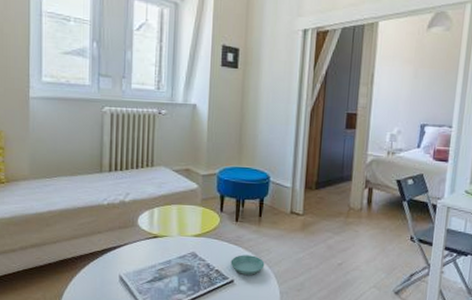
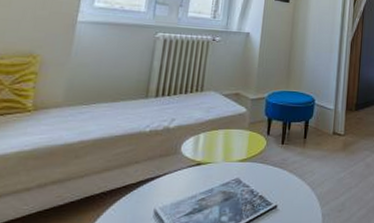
saucer: present [230,255,265,275] -> none [275,178,308,199]

